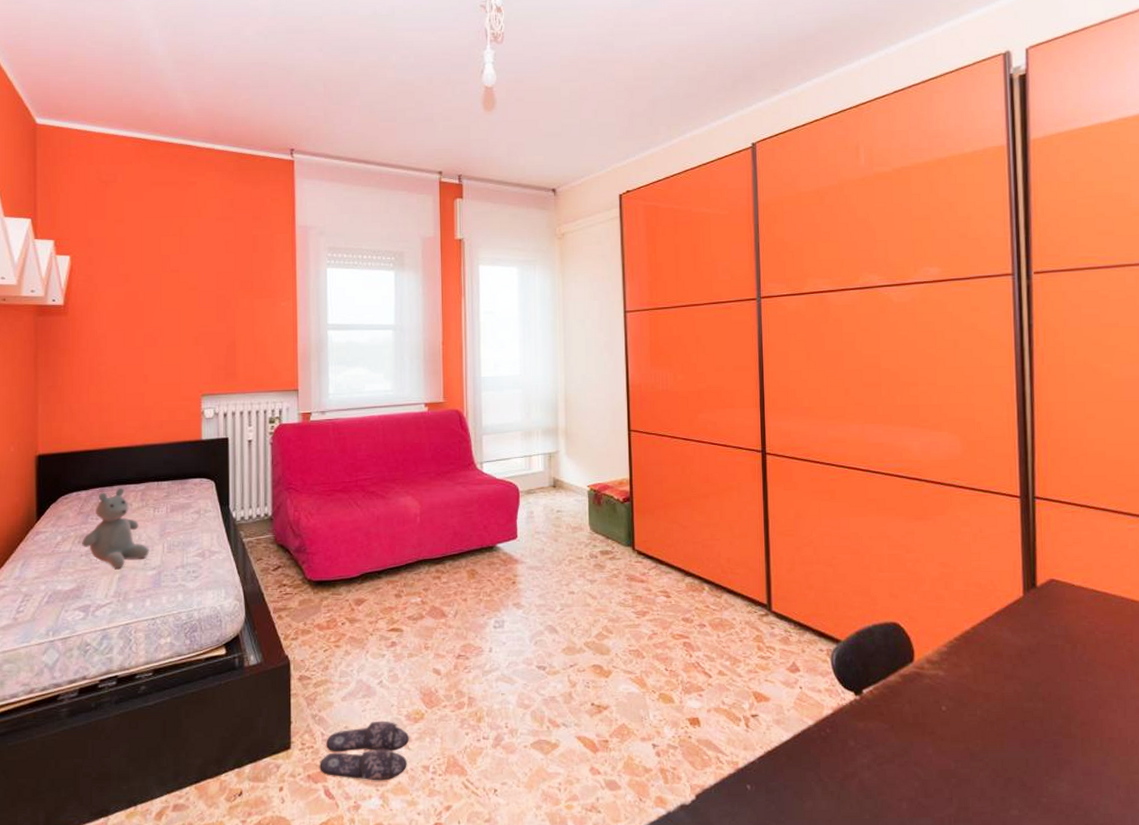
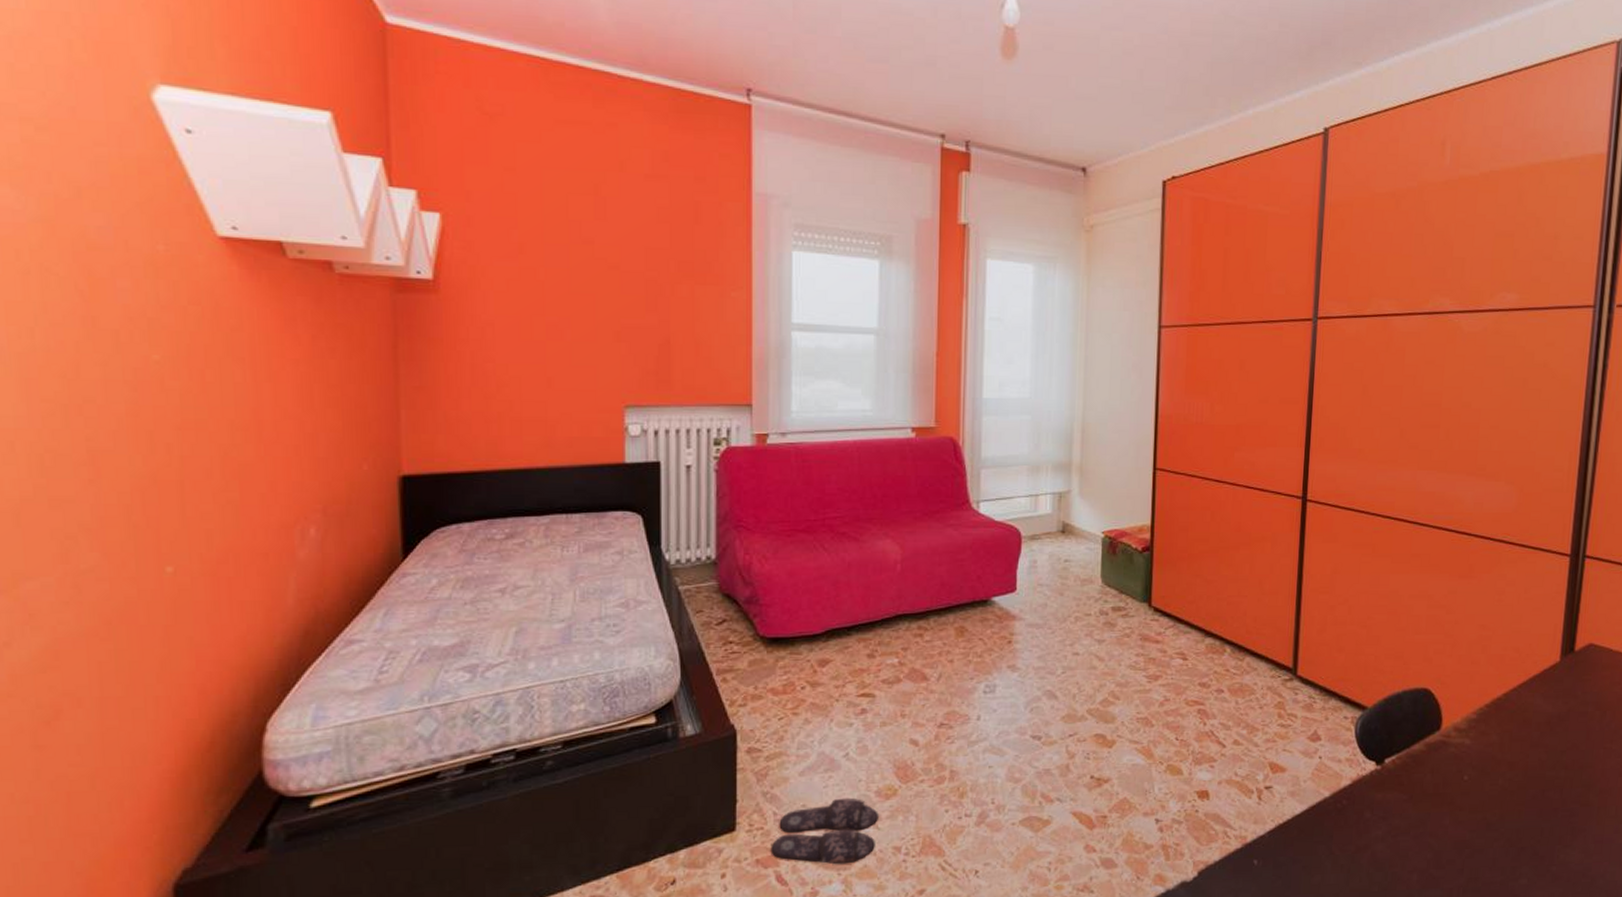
stuffed bear: present [82,487,149,569] -> none [465,519,556,620]

